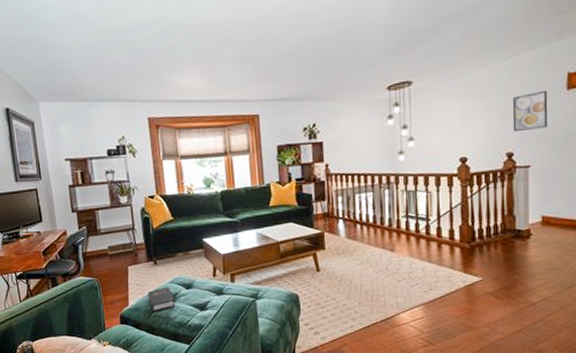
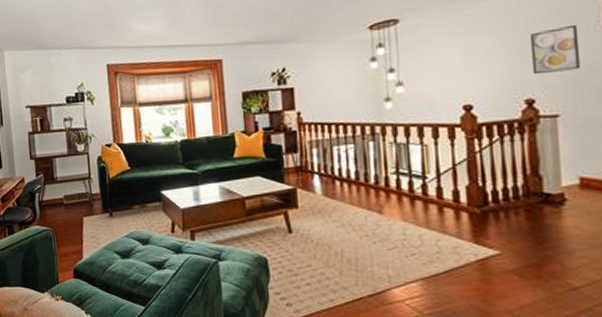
hardback book: present [147,287,176,312] -> none [102,241,131,268]

